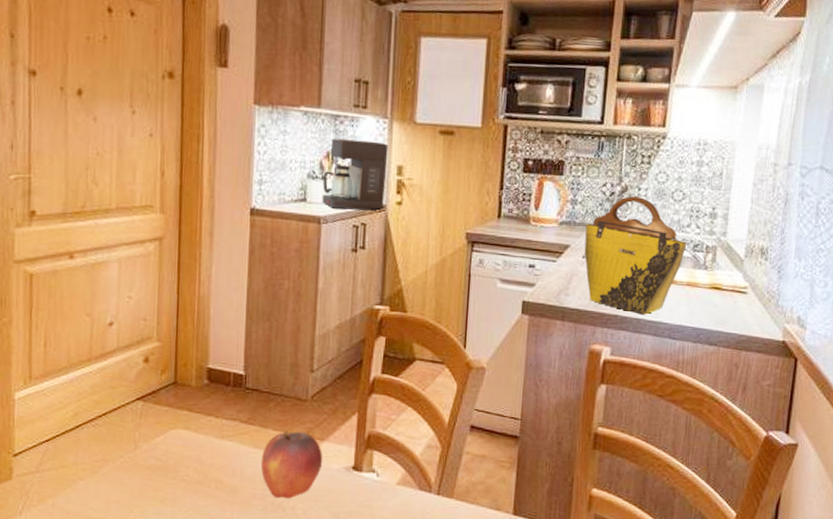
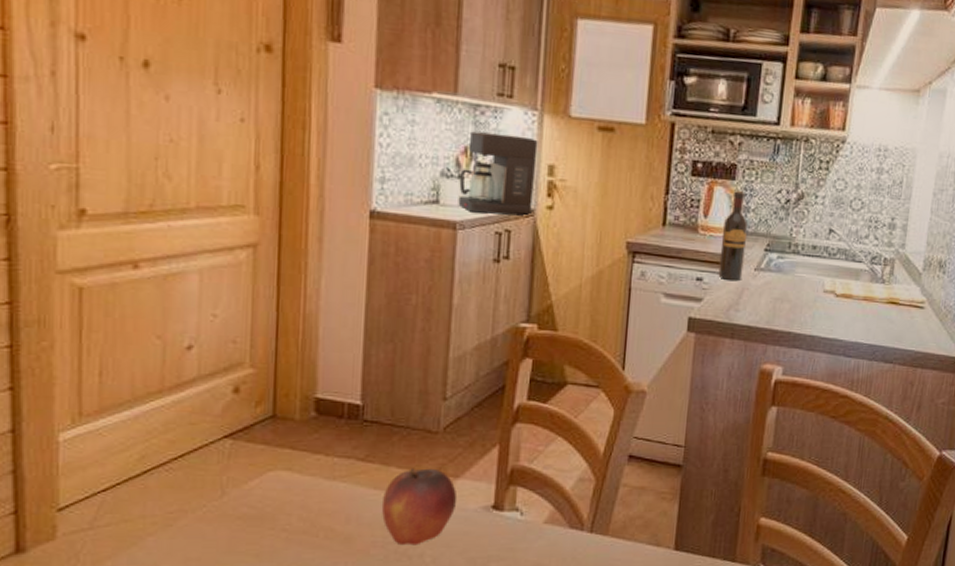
wine bottle: none [549,185,576,267] -> present [718,191,749,280]
tote bag: present [584,195,687,316] -> none [756,203,865,333]

